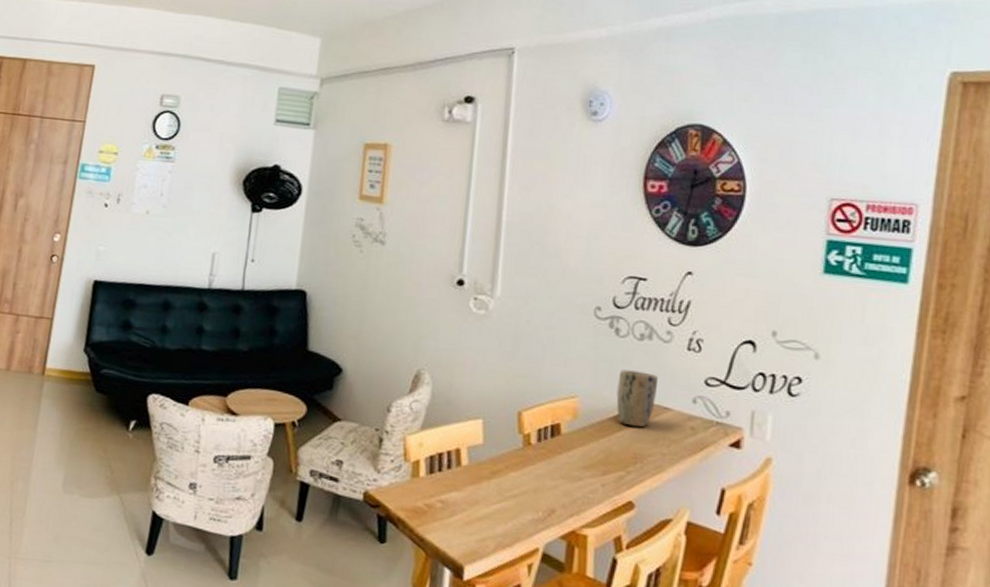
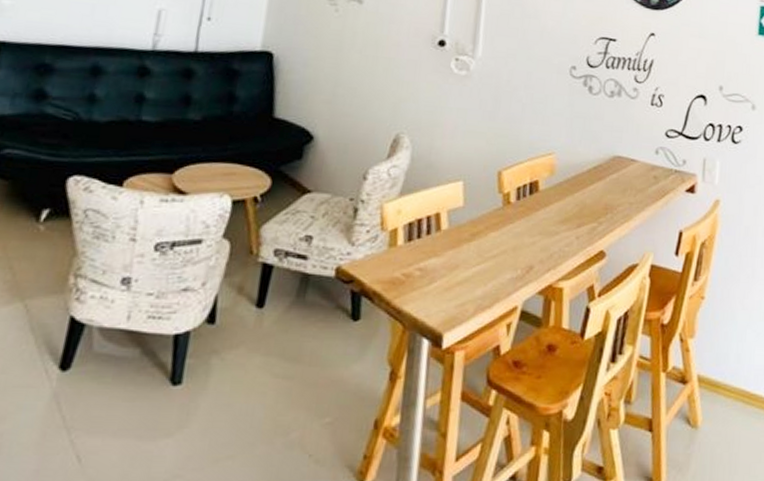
plant pot: present [616,369,658,428] -> none [589,125,626,180]

